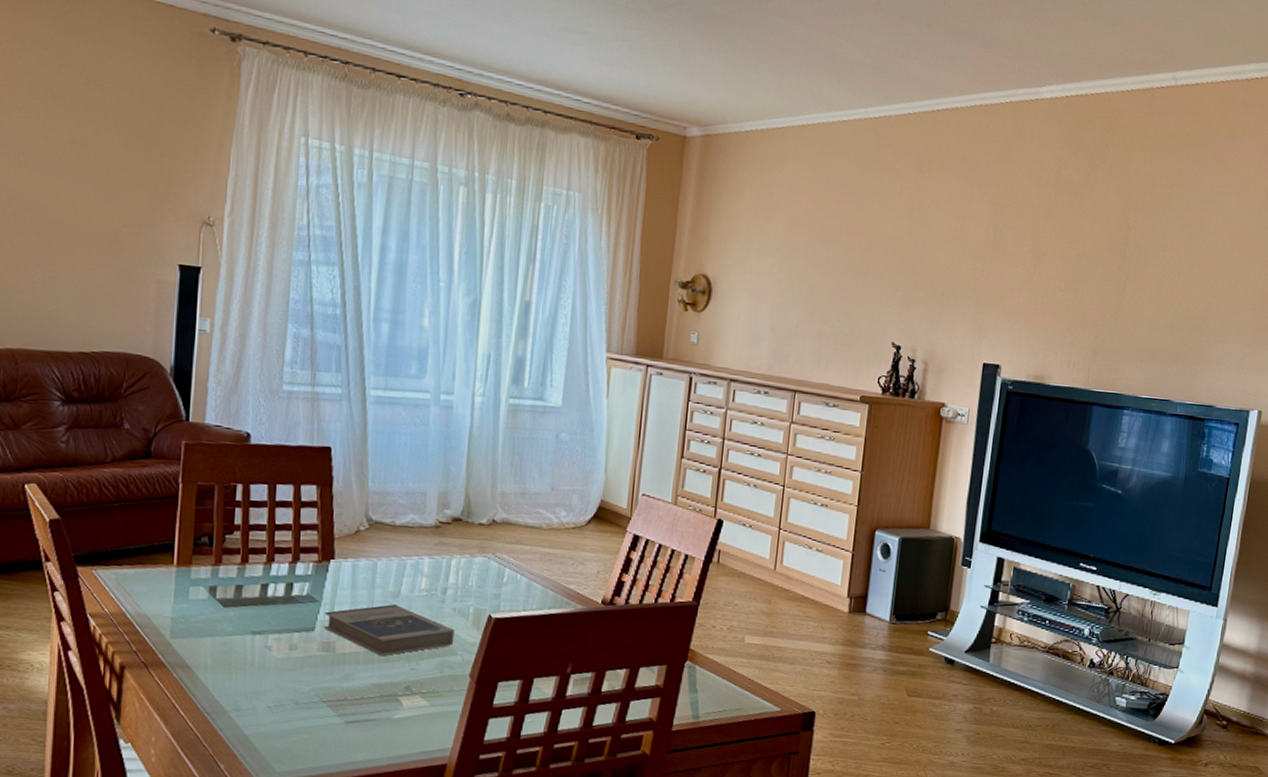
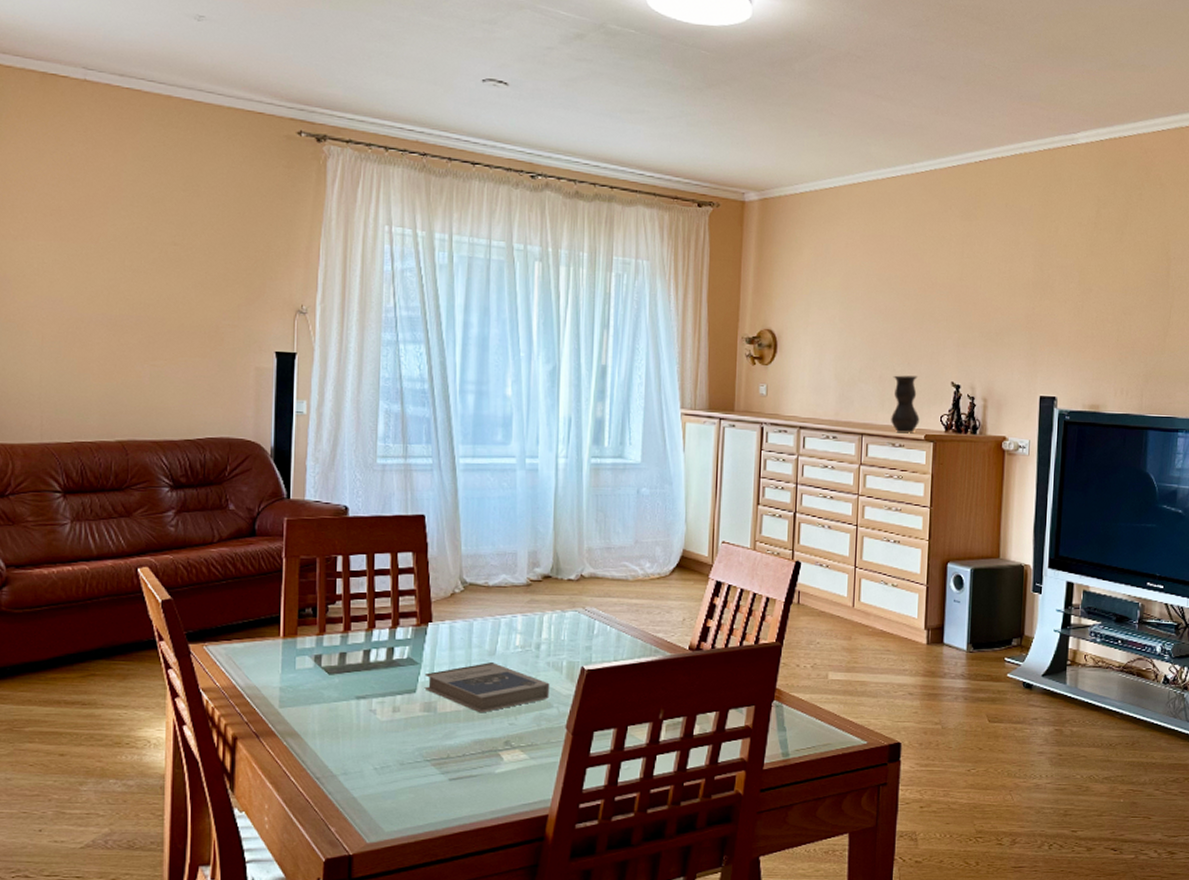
vase: none [826,331,857,393] -> present [891,375,920,433]

